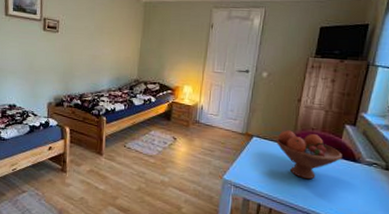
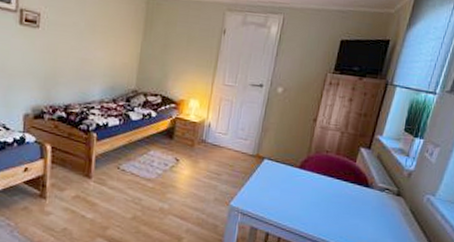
fruit bowl: present [276,130,342,180] -> none [288,152,356,206]

